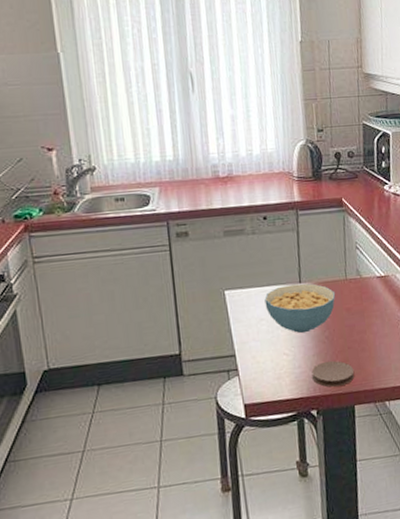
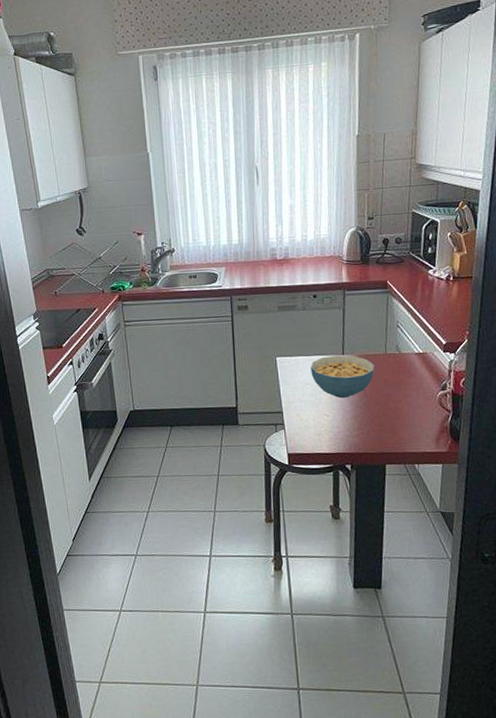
coaster: present [311,361,355,387] -> none [348,424,388,447]

